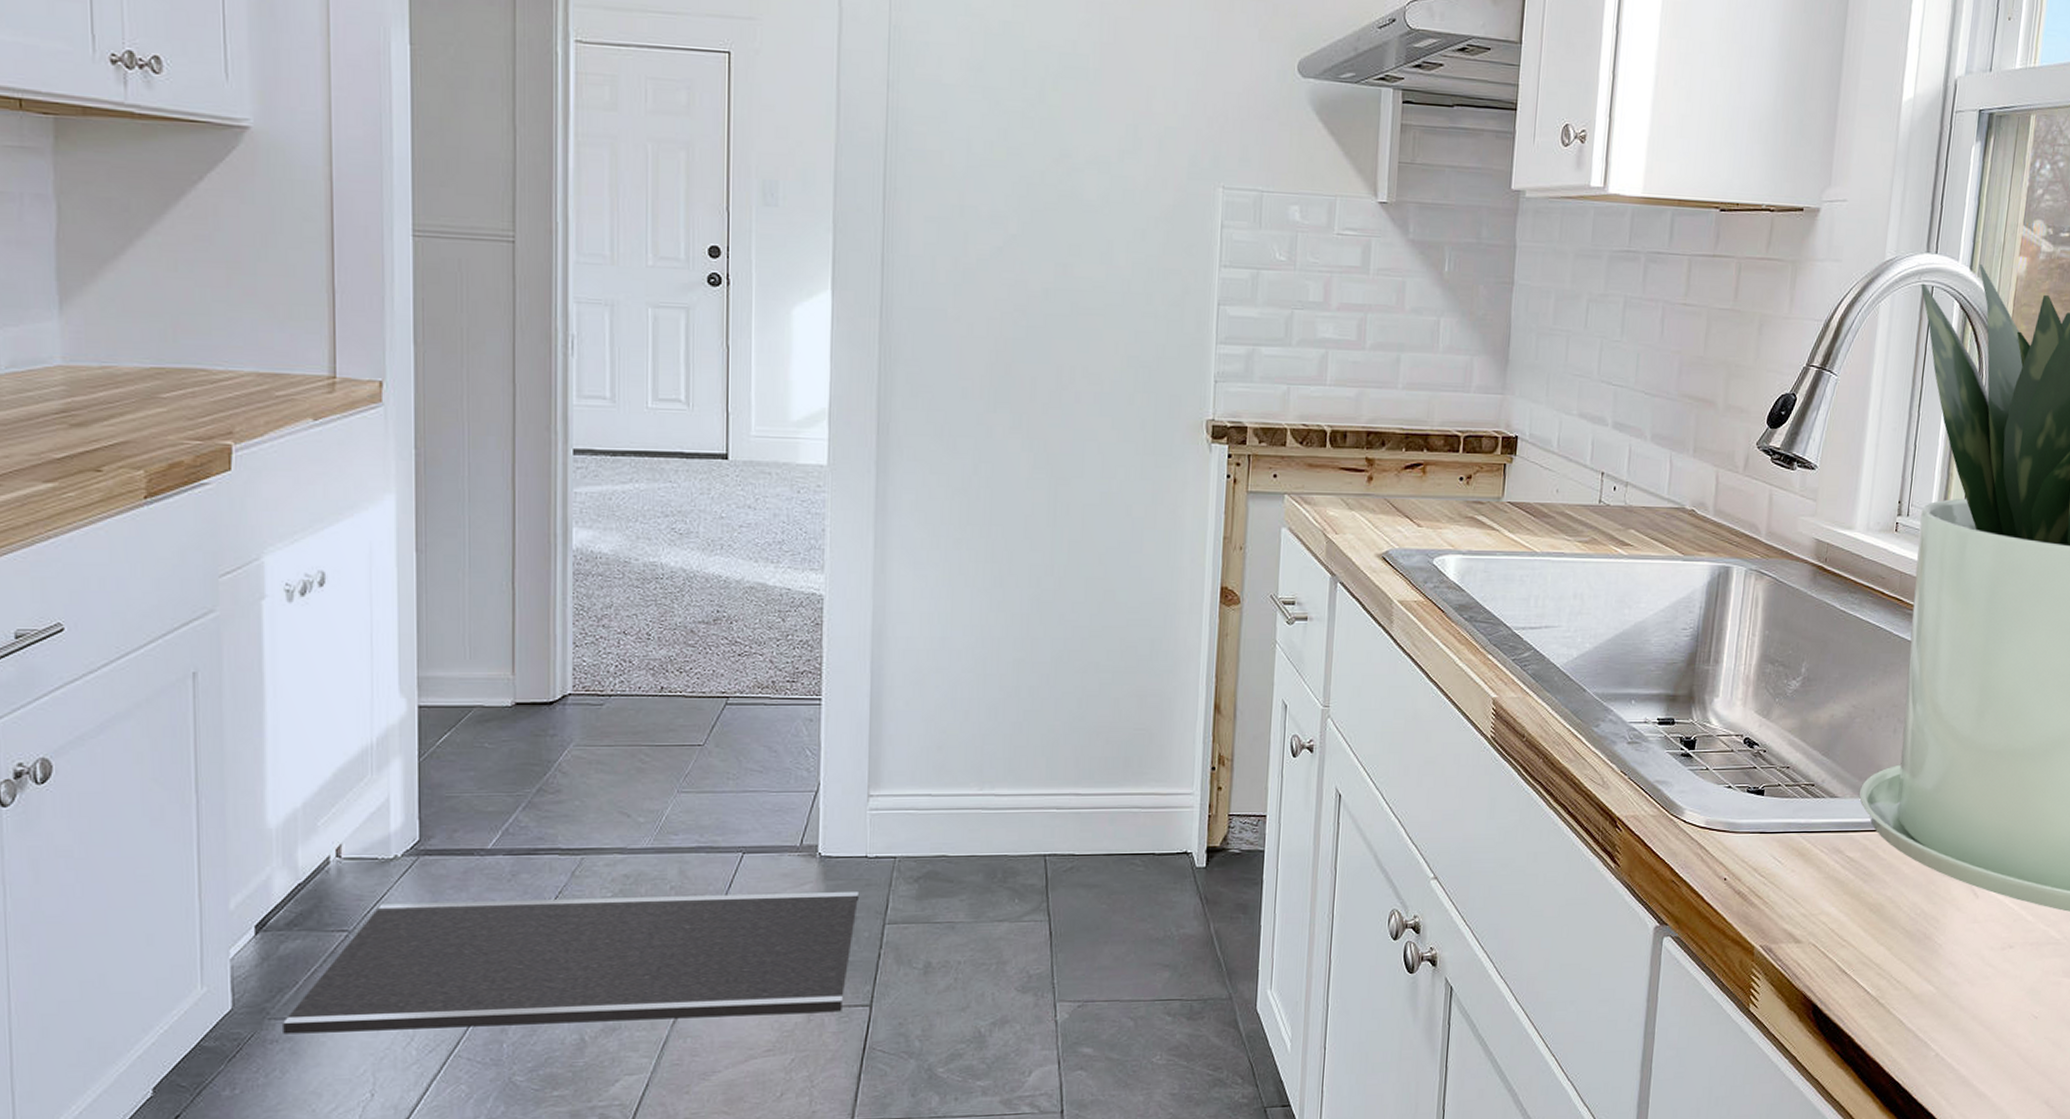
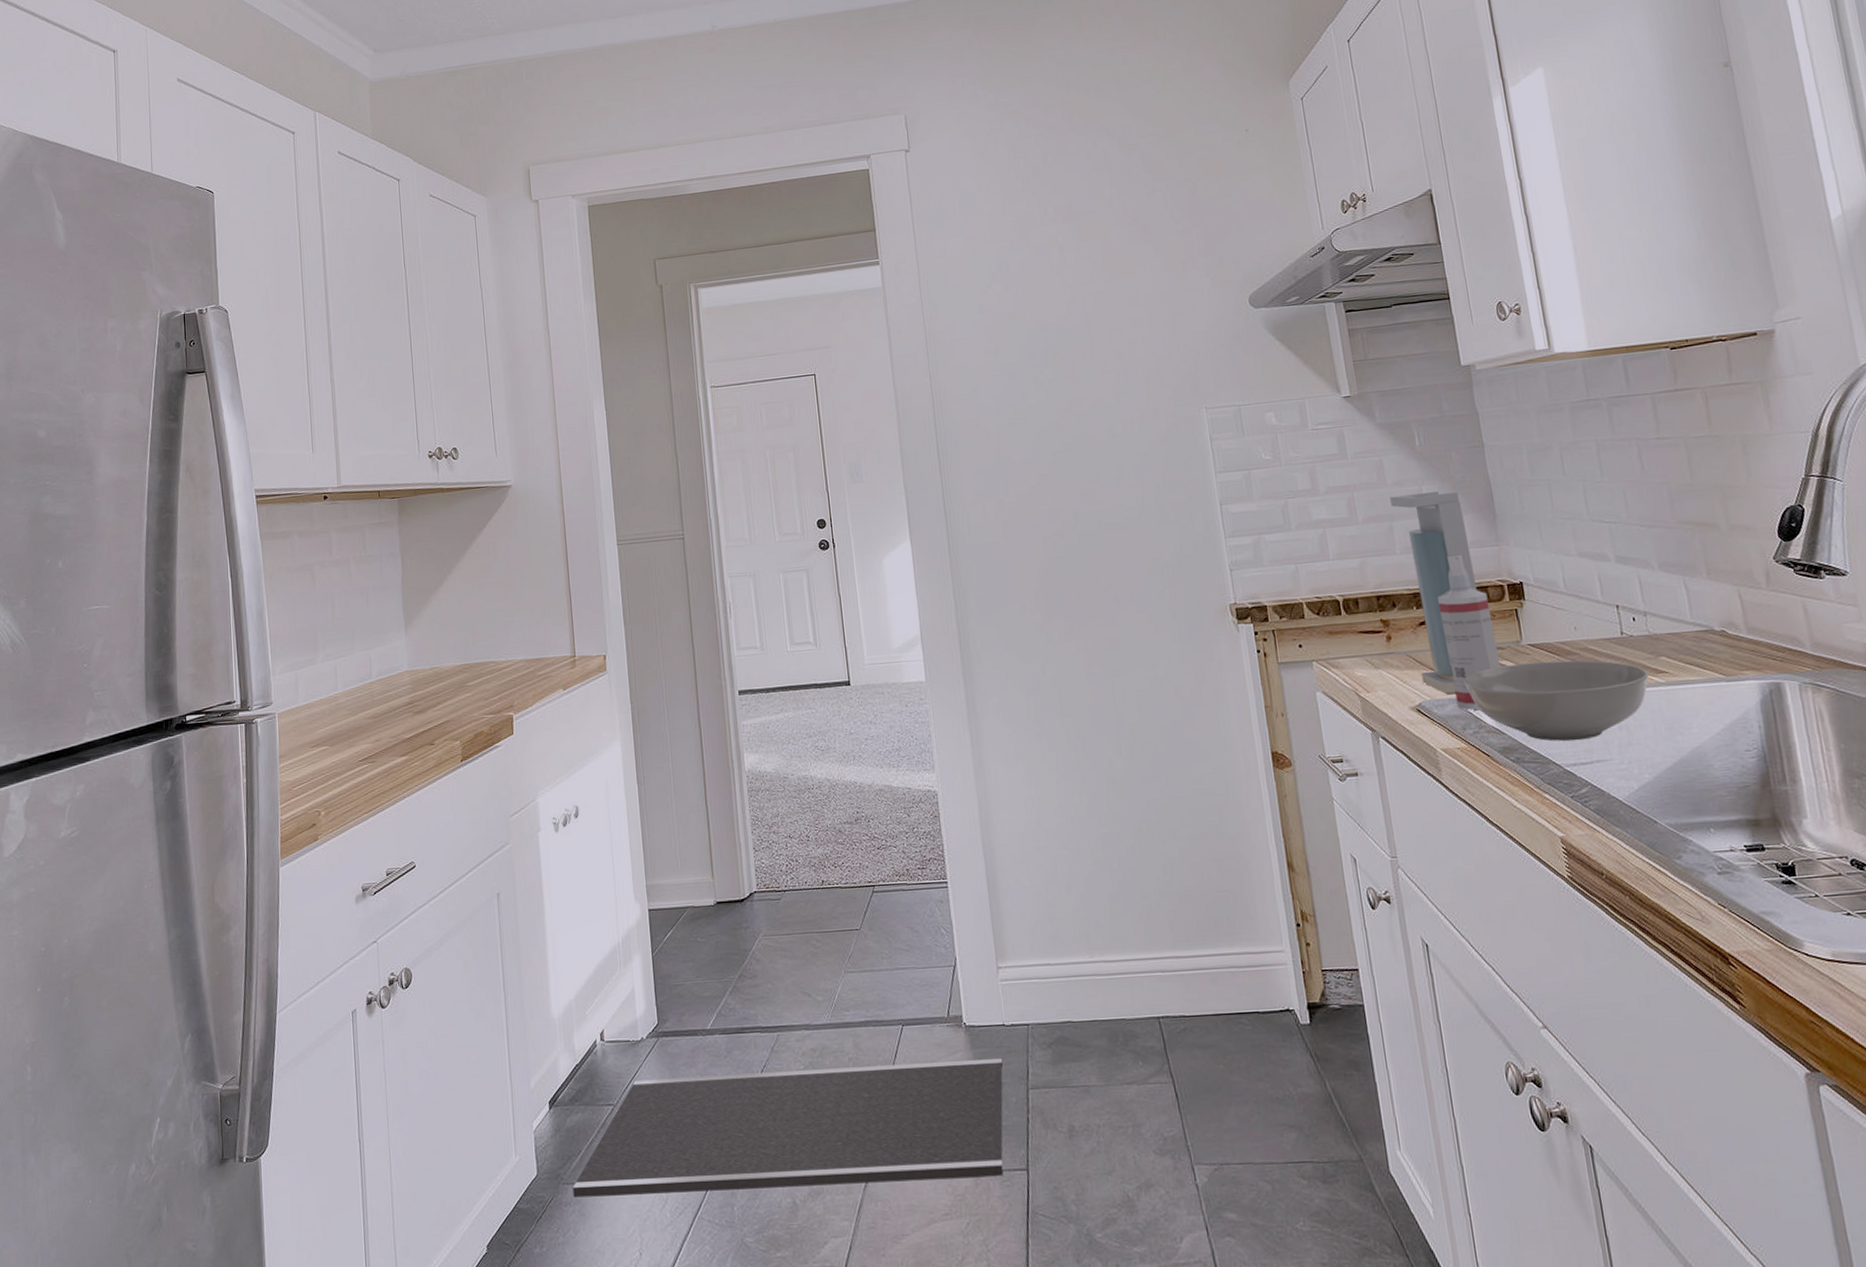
soap dispenser: none [1394,324,1477,544] -> present [1390,491,1478,694]
spray bottle: none [1424,398,1480,565] -> present [1437,554,1501,711]
bowl: none [1435,520,1615,605] -> present [1463,660,1649,741]

